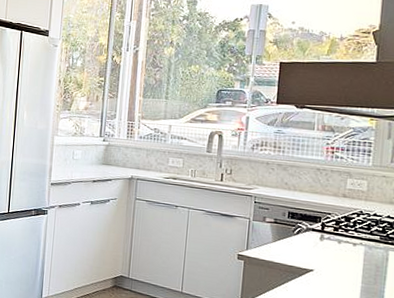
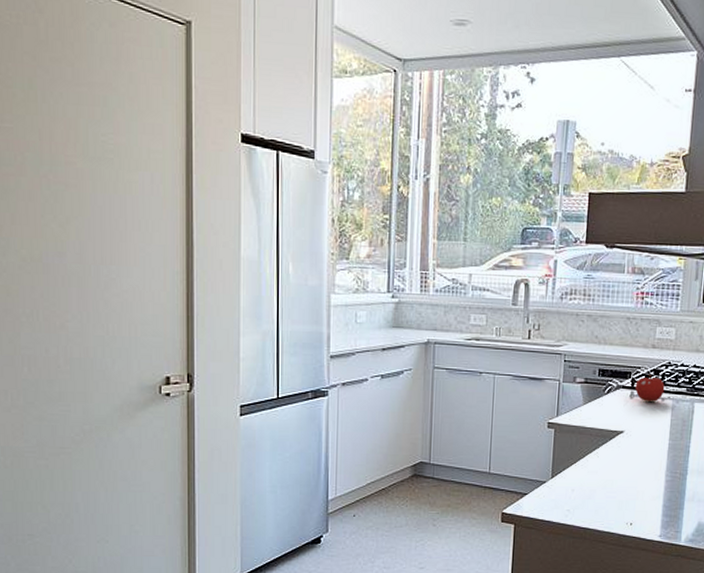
fruit: none [325,220,357,246] -> present [635,374,665,402]

